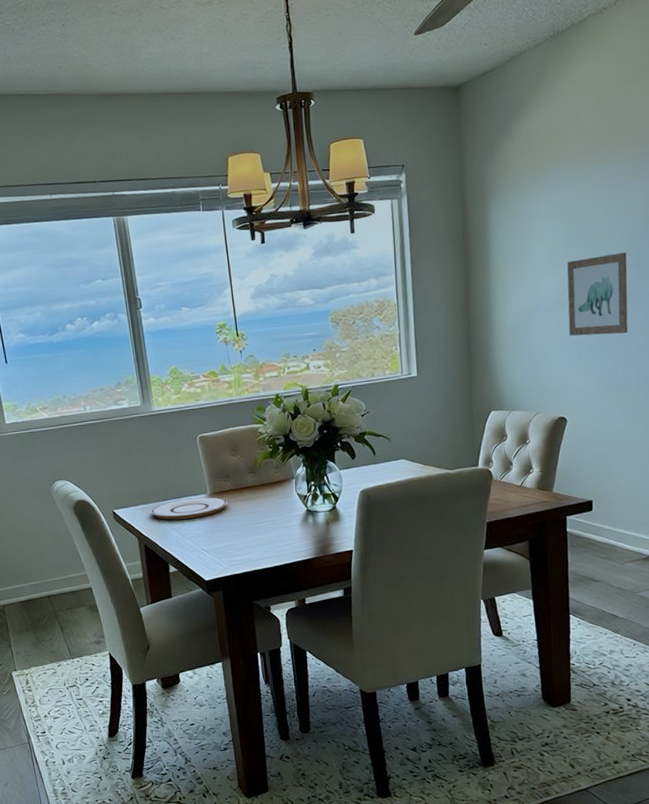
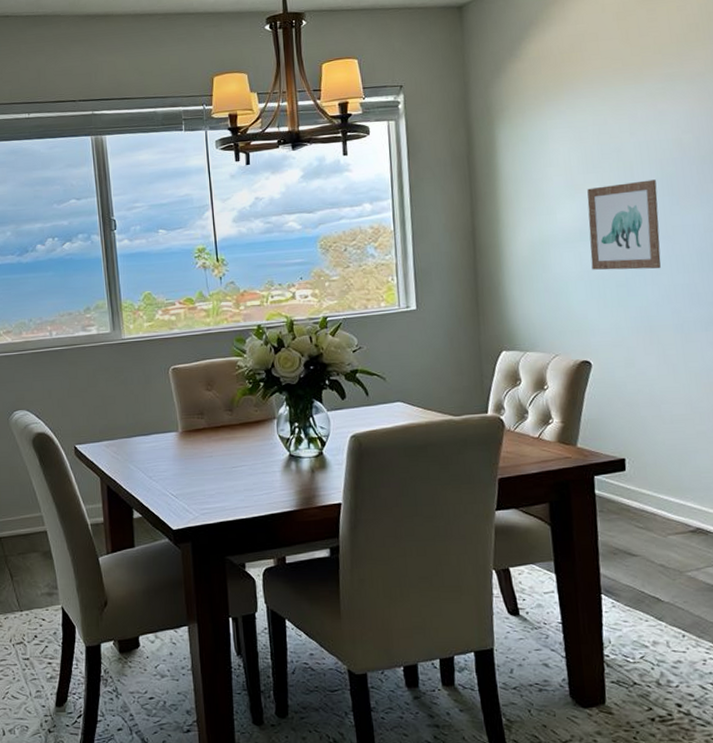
plate: present [151,497,228,520] -> none [116,435,201,459]

